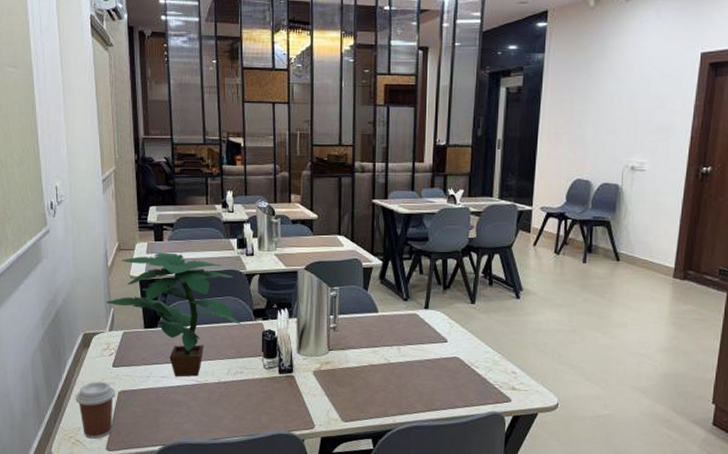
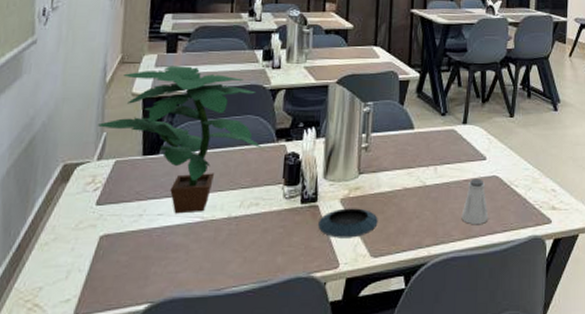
coffee cup: present [76,381,116,439] -> none [41,224,97,301]
saucer: none [295,379,347,405] -> present [318,208,378,238]
saltshaker: none [424,358,450,399] -> present [461,178,489,224]

